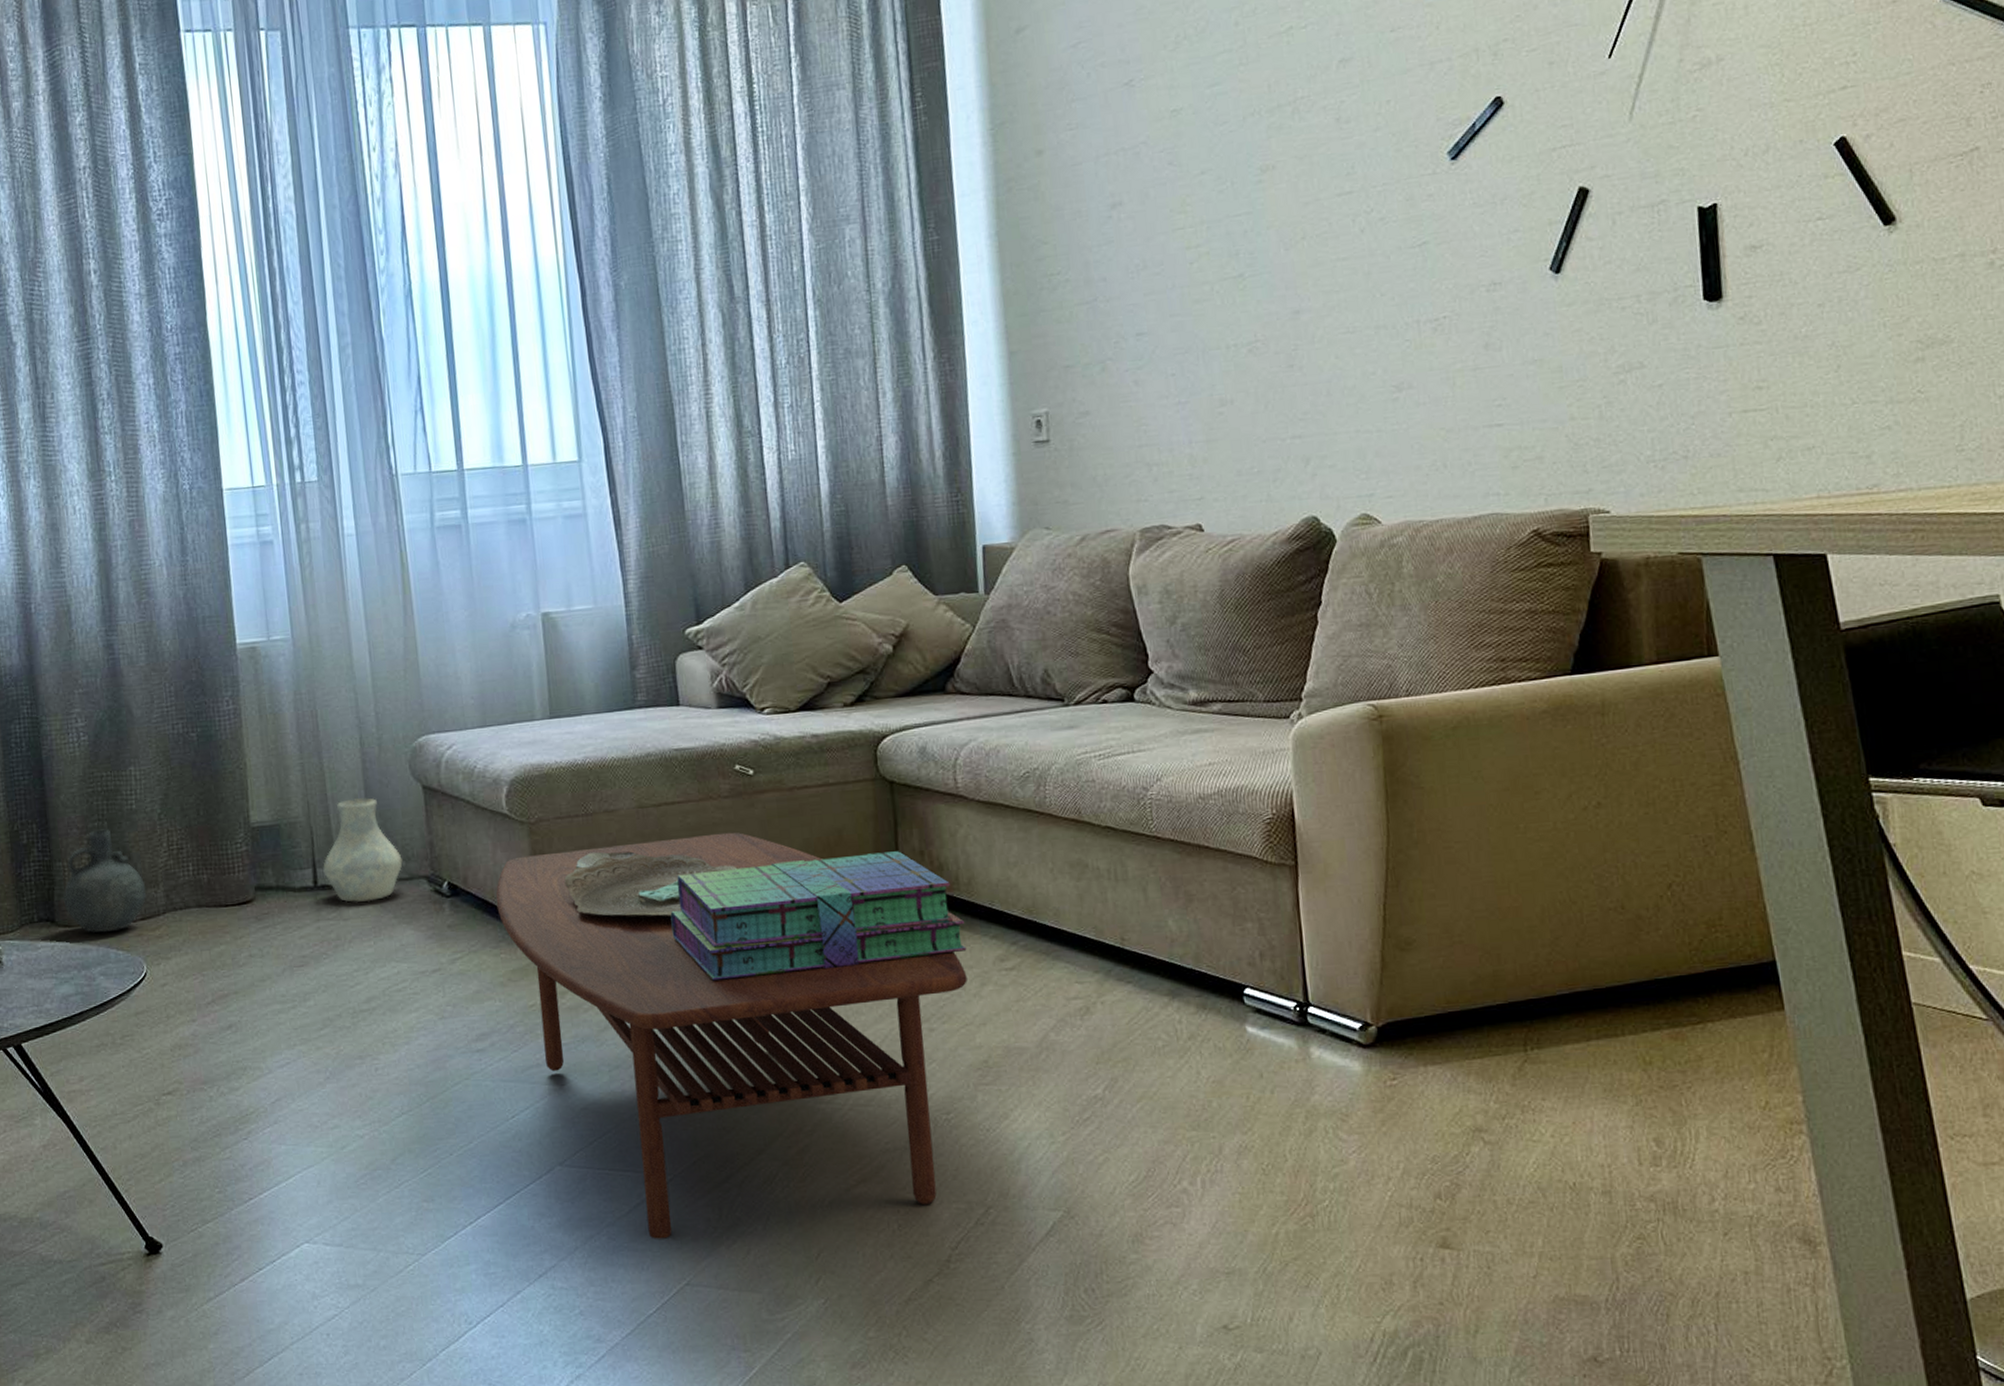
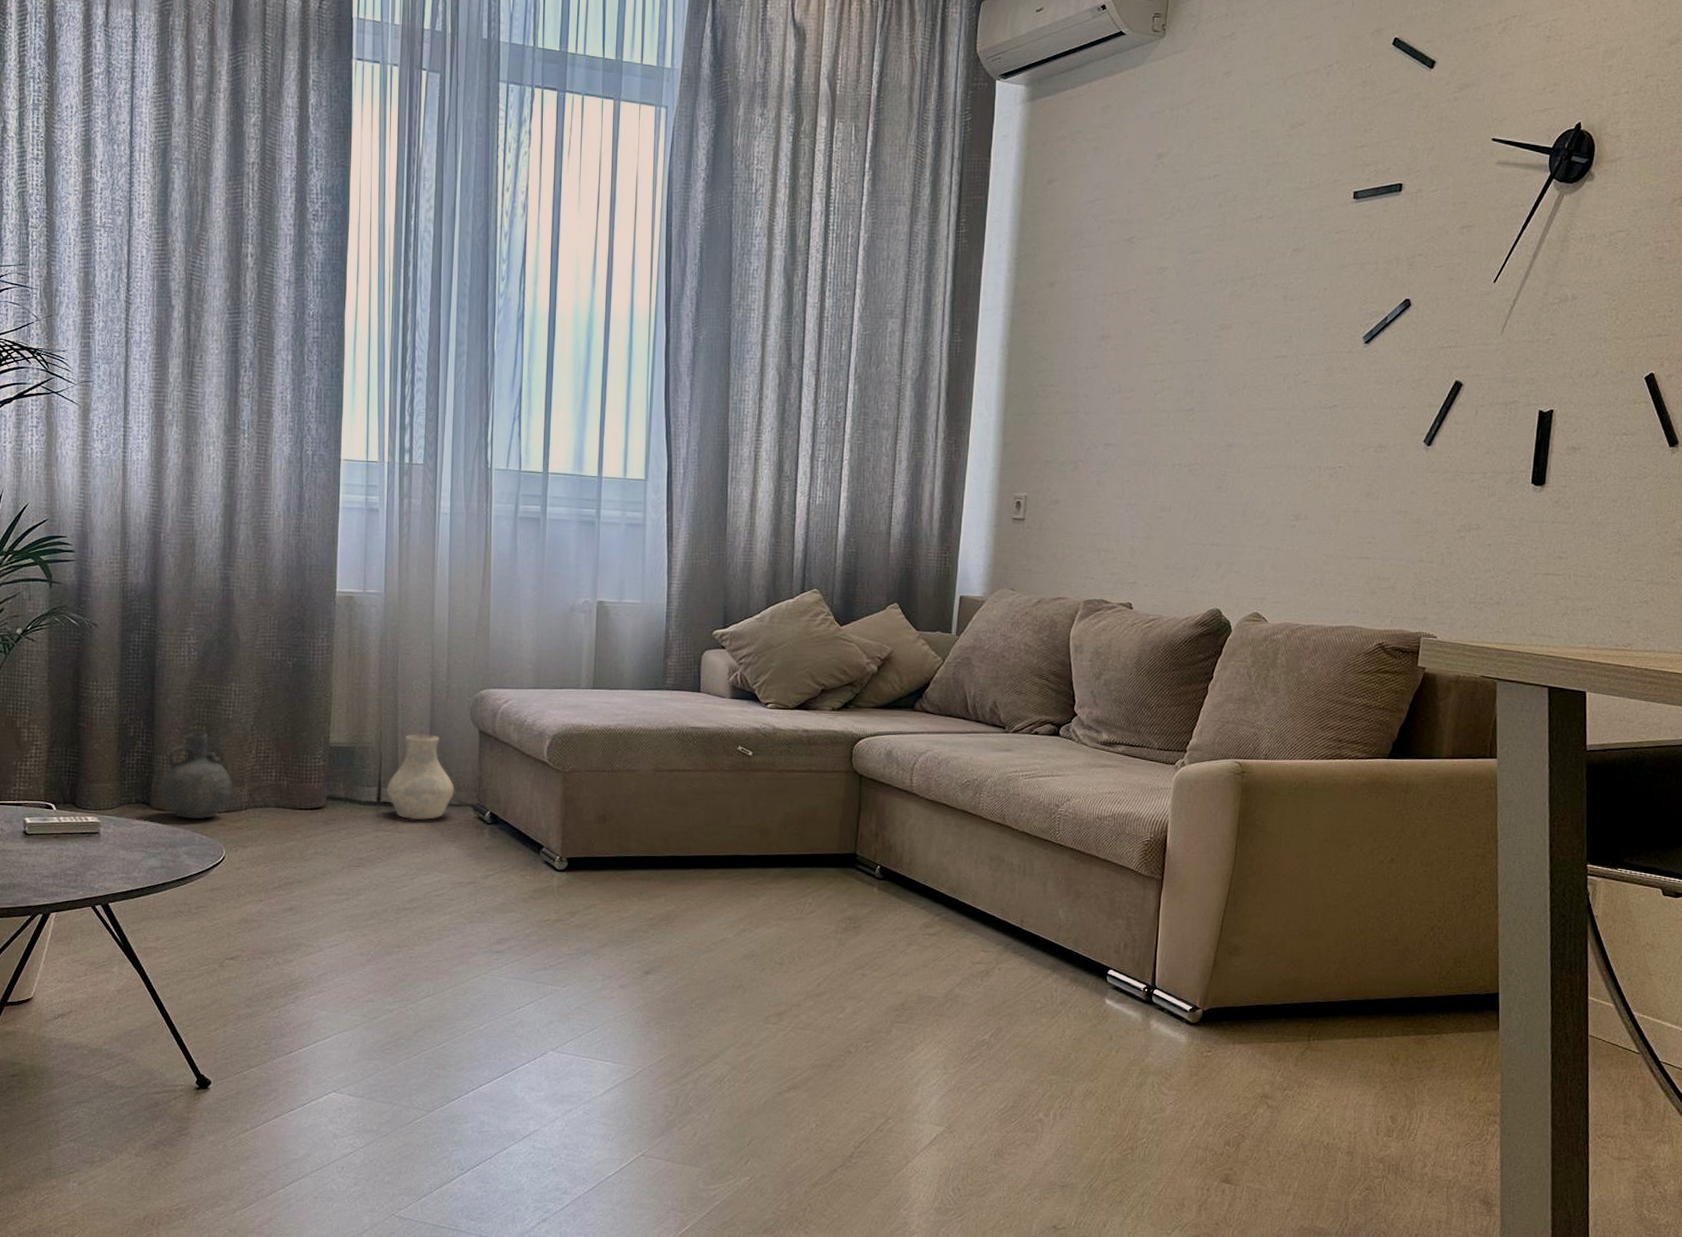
coffee table: present [495,832,967,1239] -> none [528,798,898,1118]
decorative bowl: present [564,851,741,919] -> none [587,802,731,862]
stack of books: present [670,851,967,981] -> none [669,828,902,918]

